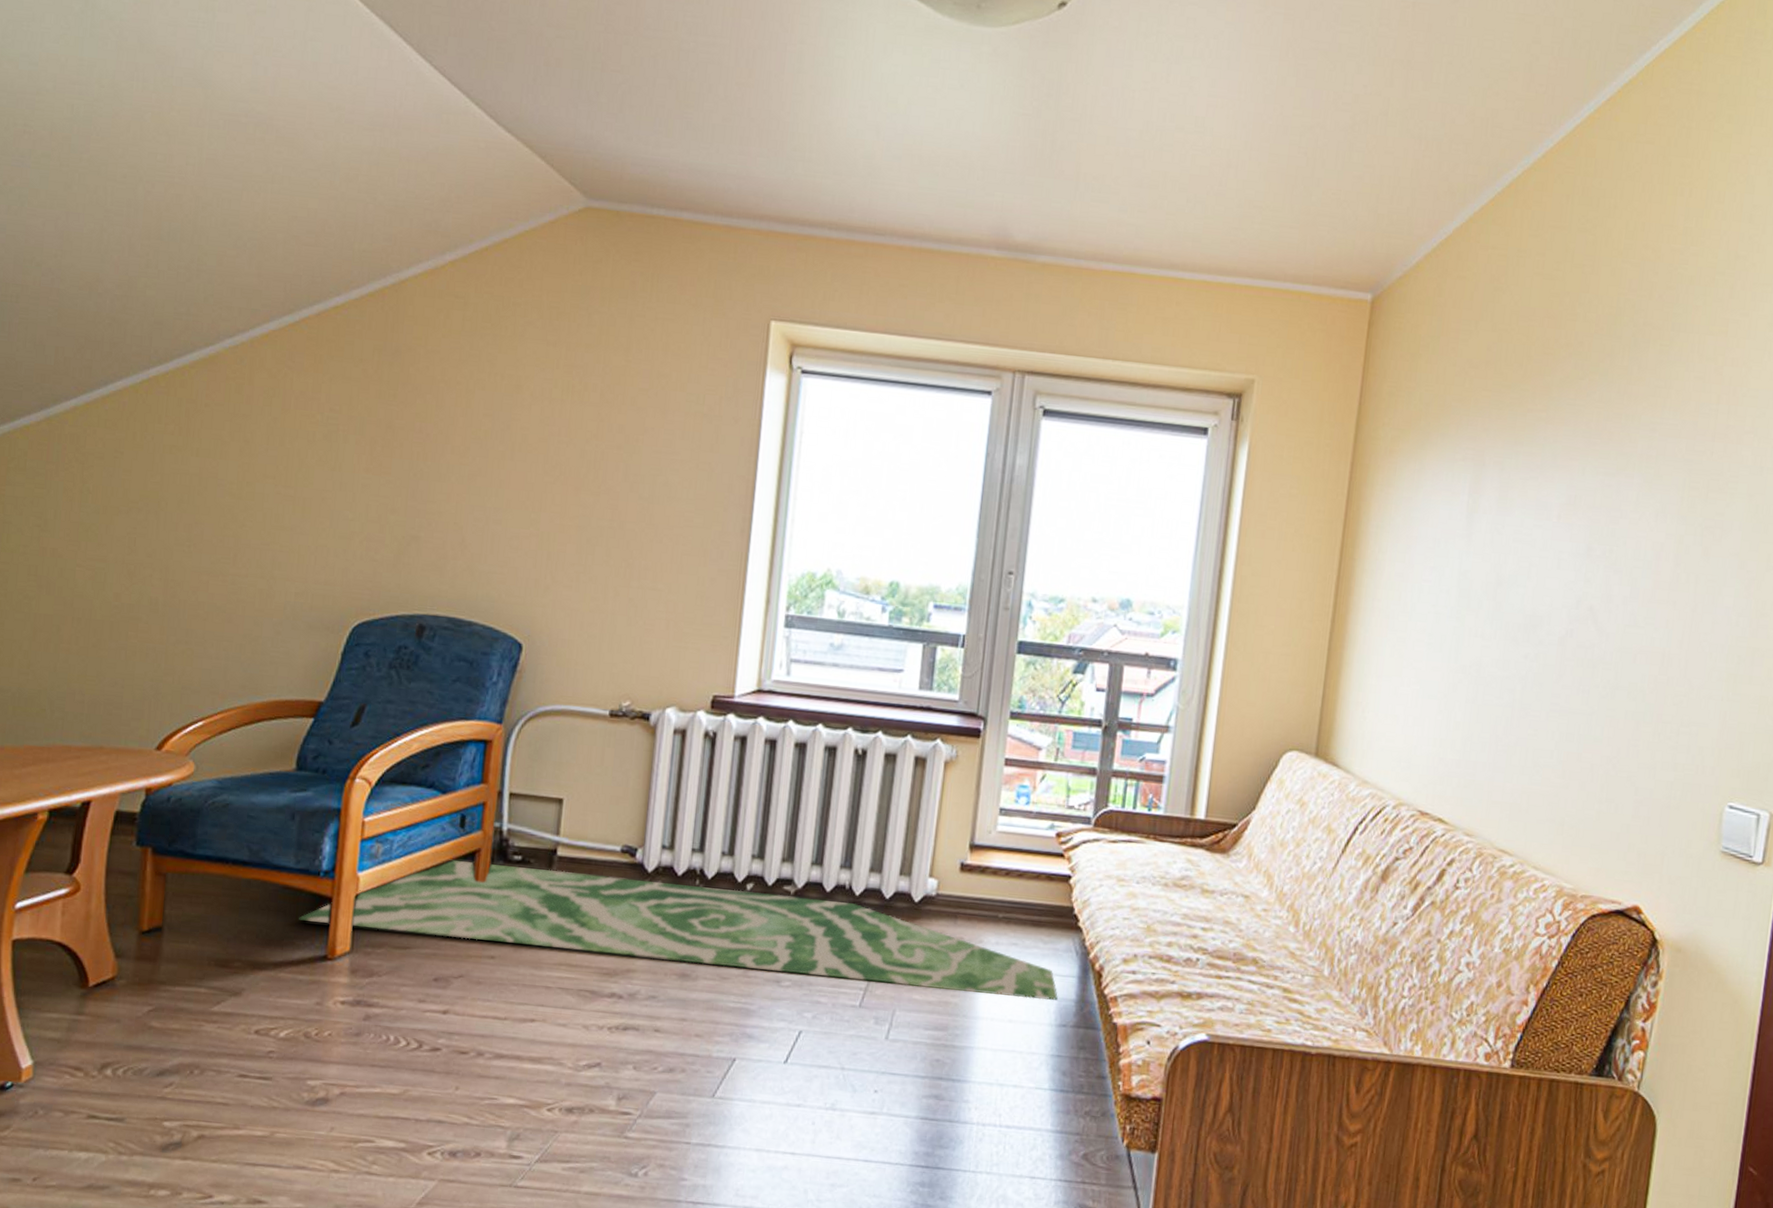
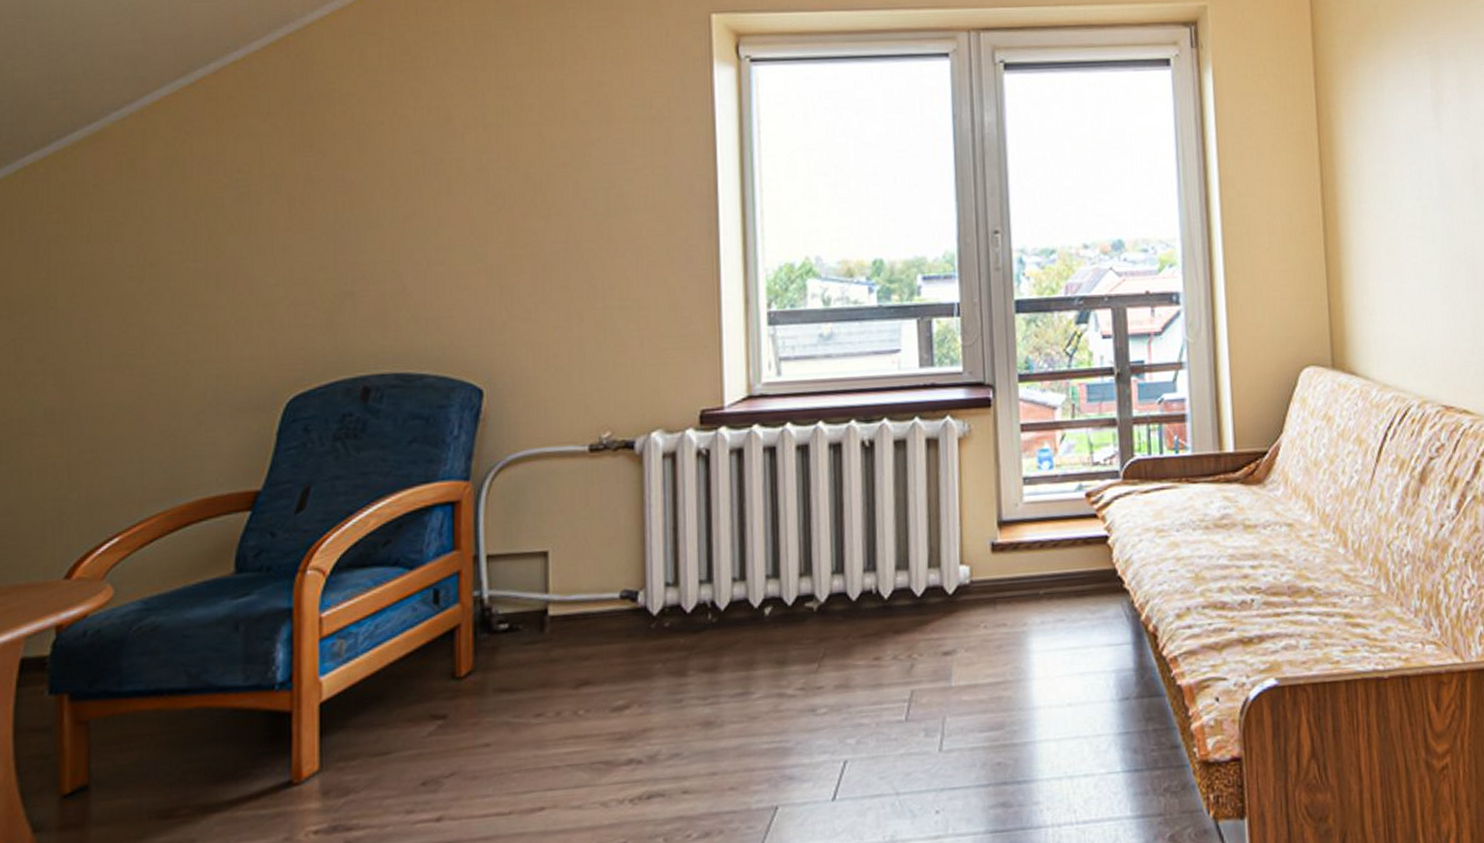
rug: present [299,859,1058,1000] -> none [254,608,1115,745]

